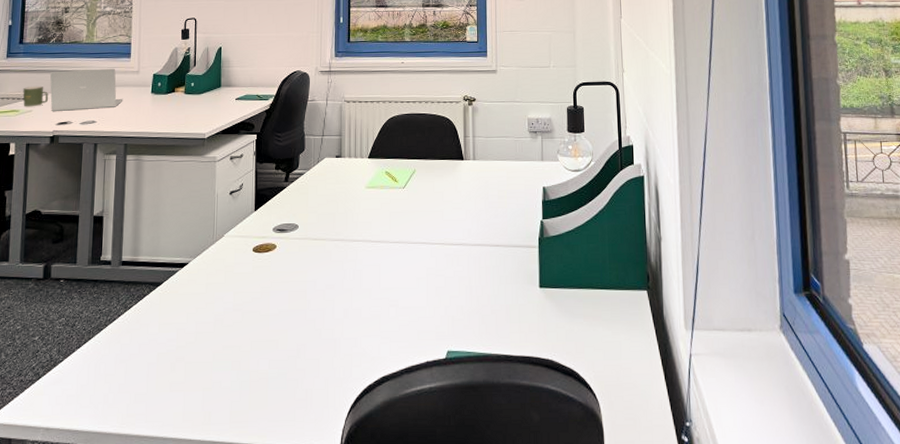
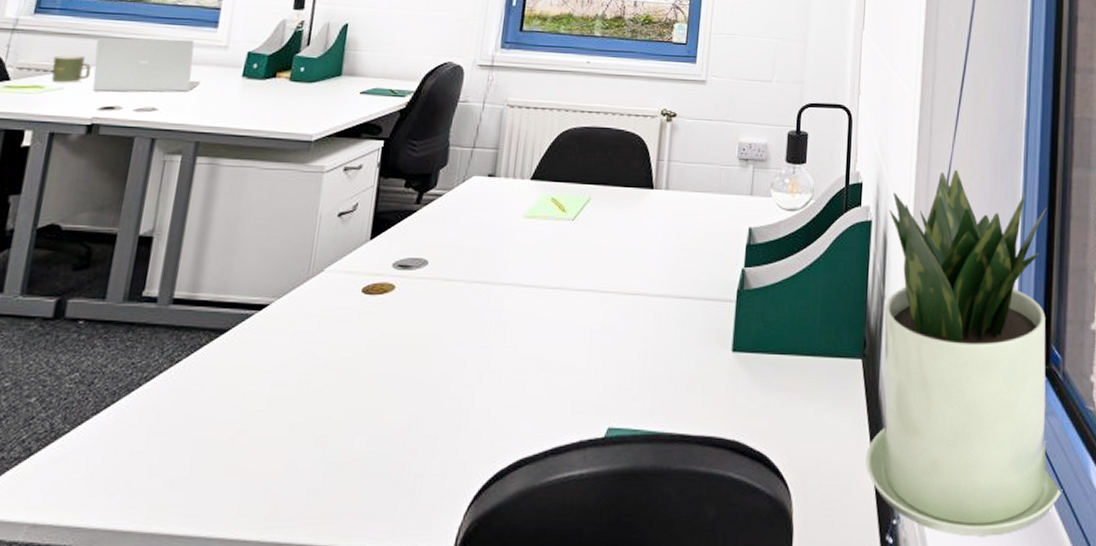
planter: none [658,129,833,436] -> present [866,169,1063,537]

